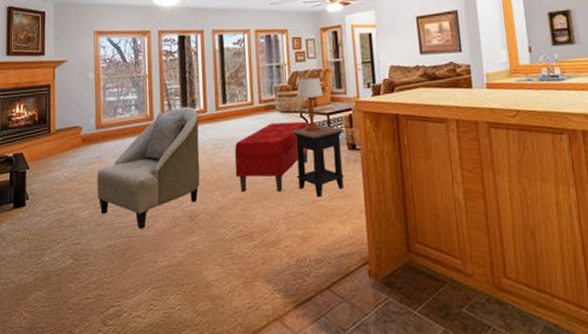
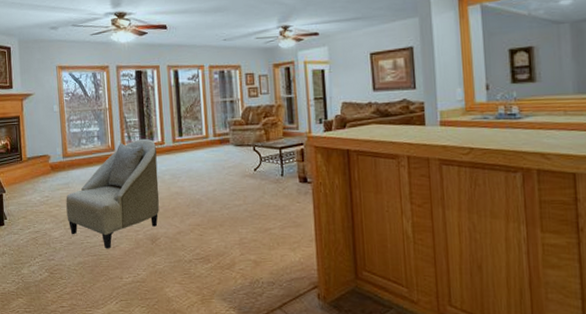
bench: present [234,121,309,193] -> none [191,154,261,220]
side table: present [291,124,345,198] -> none [245,157,296,226]
table lamp: present [297,77,323,132] -> none [250,112,276,165]

